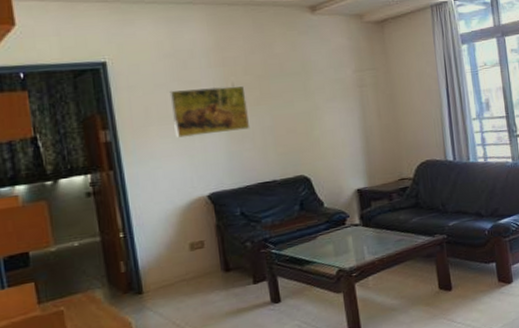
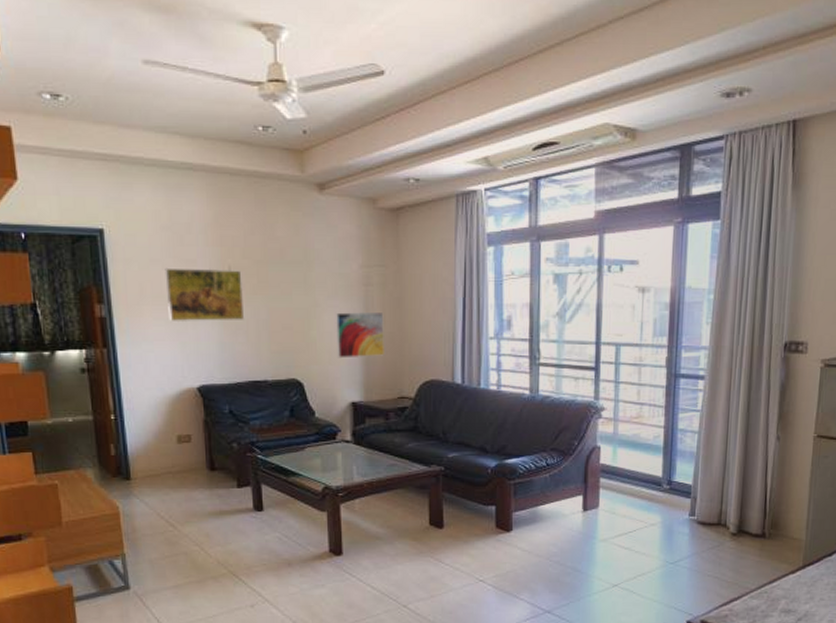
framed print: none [335,108,383,152] -> present [335,312,384,359]

